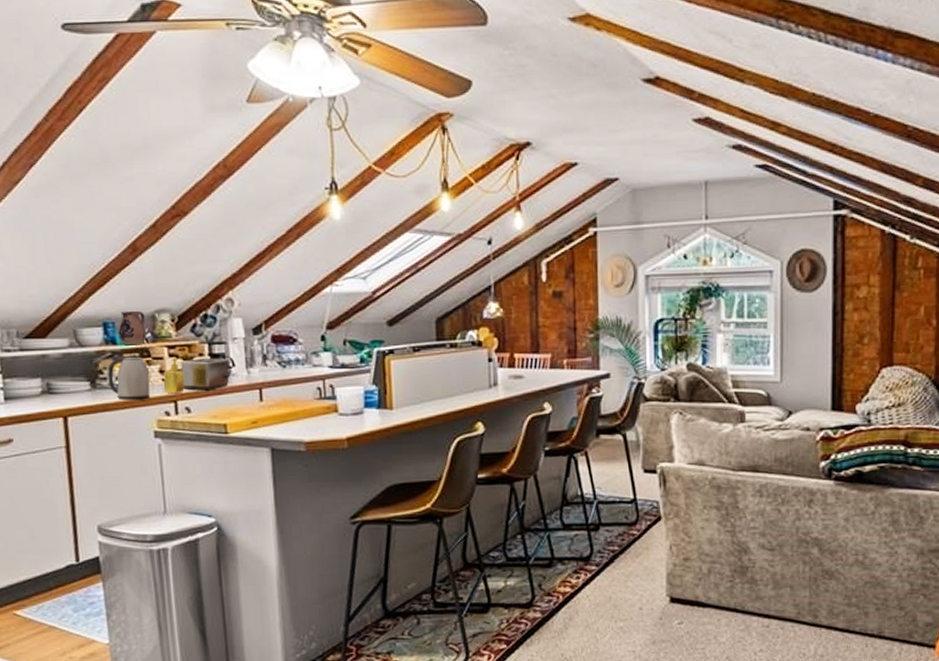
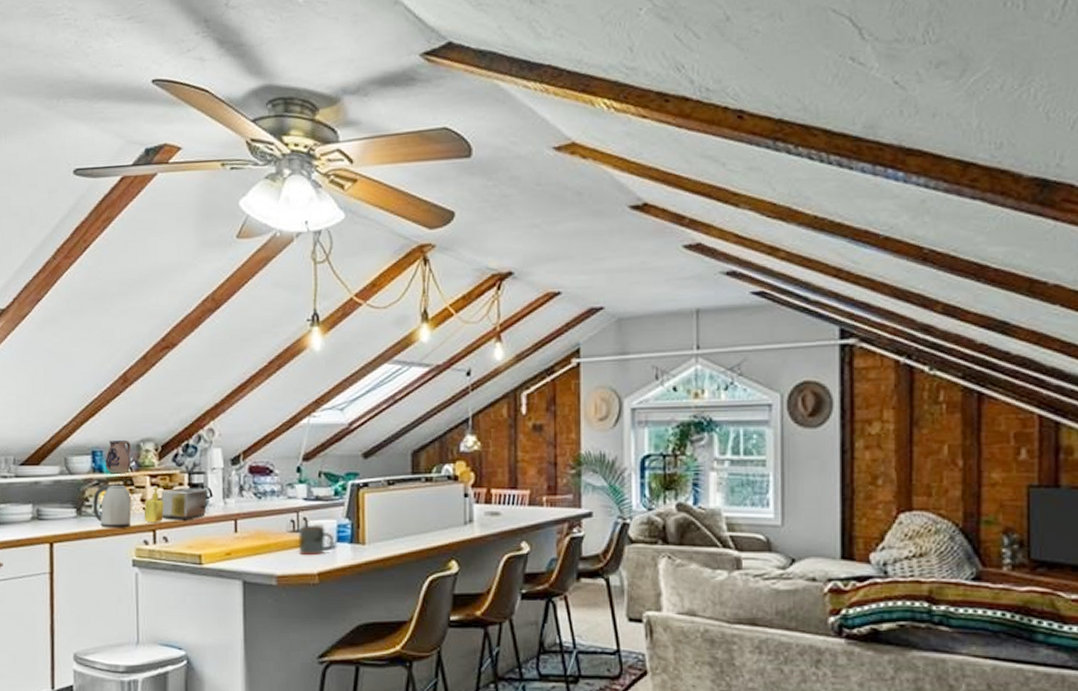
mug: none [324,391,361,421] -> present [297,524,333,555]

